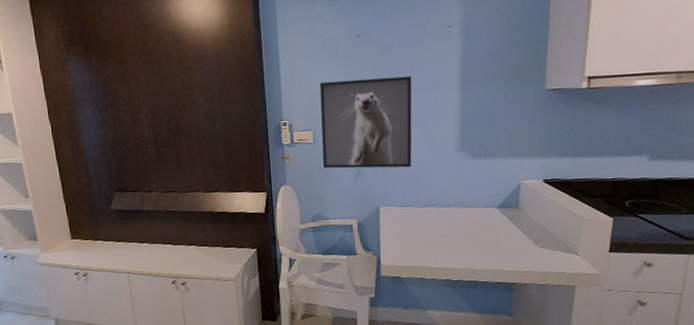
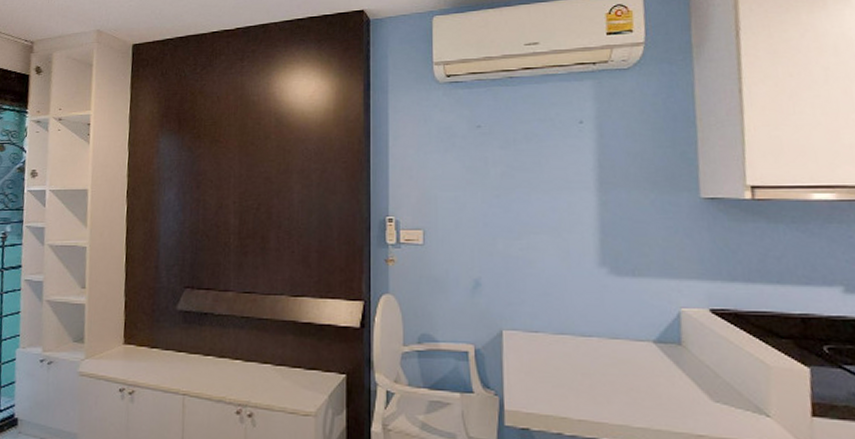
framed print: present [319,76,412,169] -> none [433,173,542,282]

